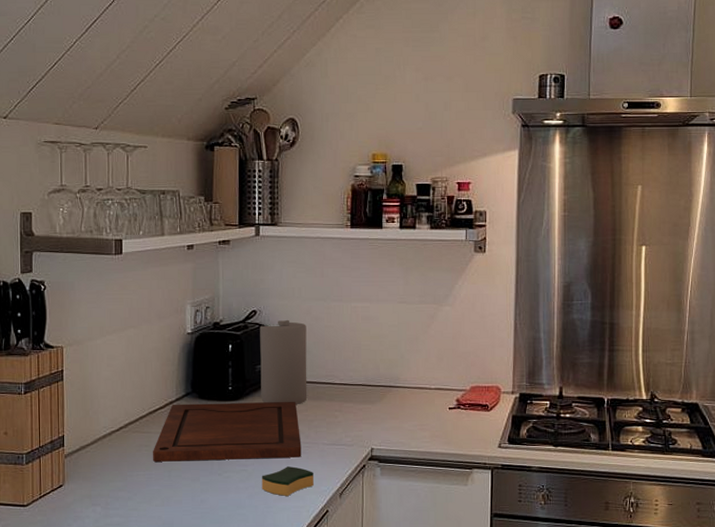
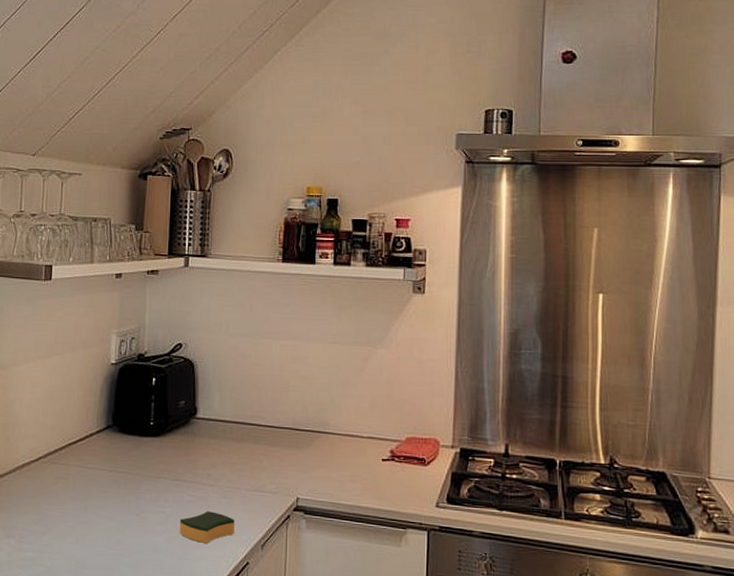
cutting board: present [153,401,302,462] -> none [70,436,223,502]
paper towel holder: present [260,319,308,404] -> none [183,354,233,445]

